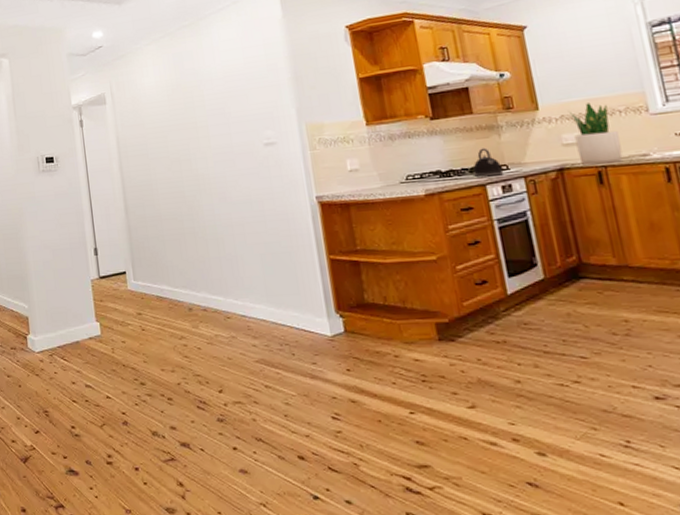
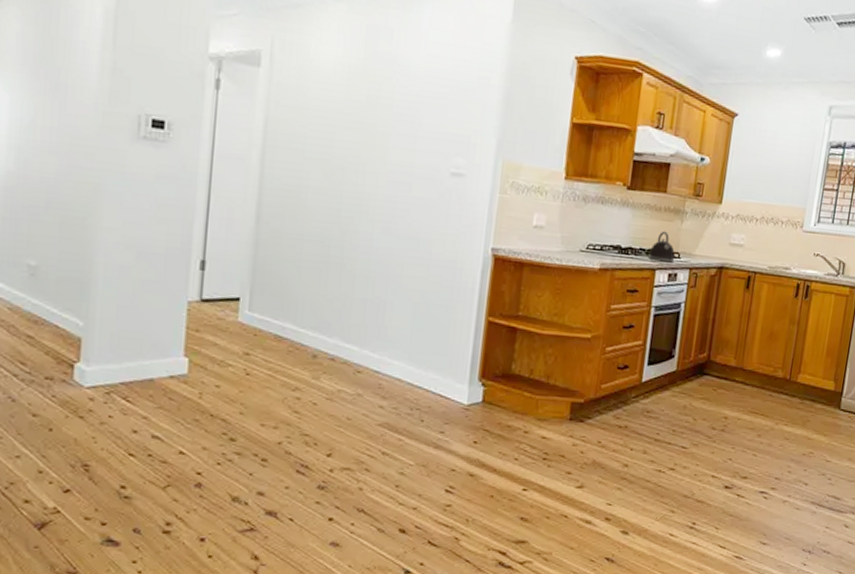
planter: present [568,103,623,166] -> none [738,207,775,272]

